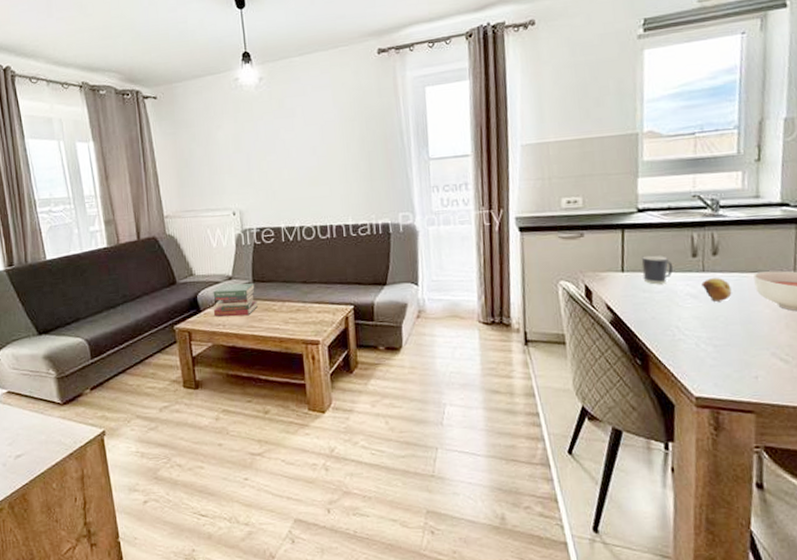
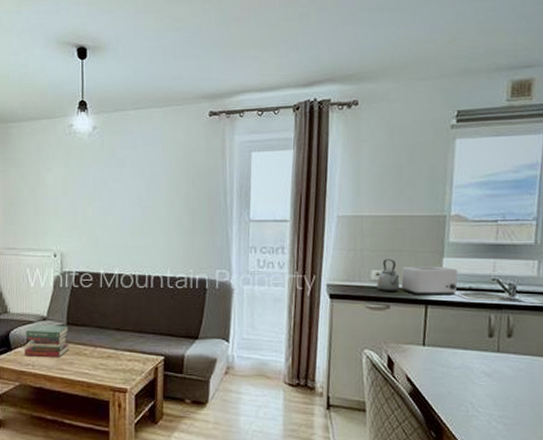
kettle: none [568,185,594,220] -> present [377,259,400,292]
toaster: none [594,187,655,220] -> present [401,266,458,296]
mug: present [641,255,674,284] -> none [441,332,471,360]
fruit: present [701,278,732,302] -> none [496,359,523,382]

